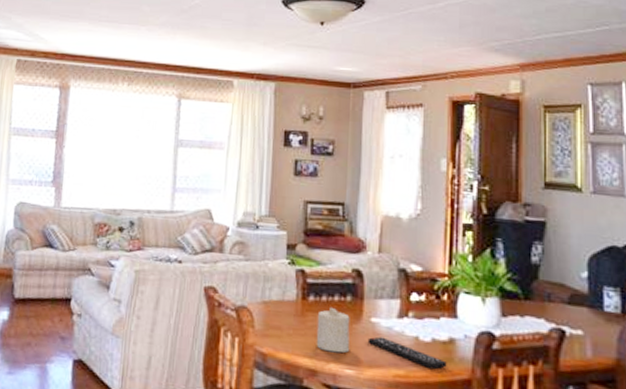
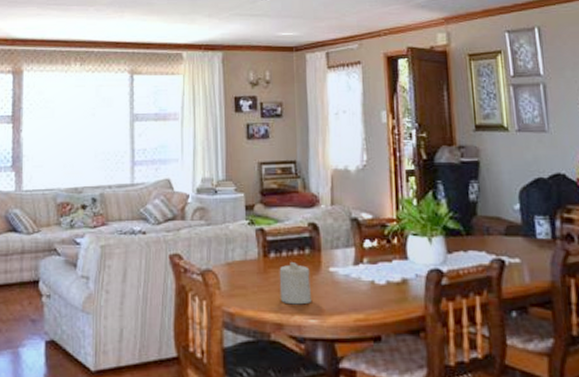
remote control: present [367,336,447,370] -> none [327,285,402,310]

